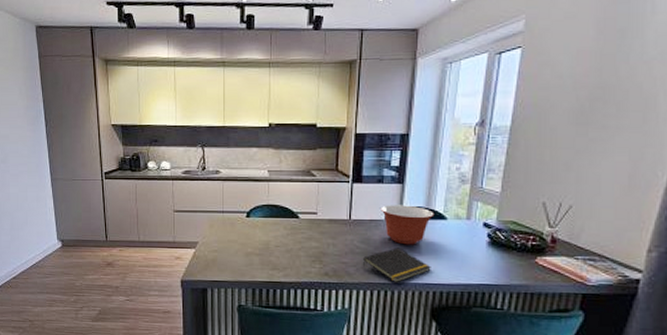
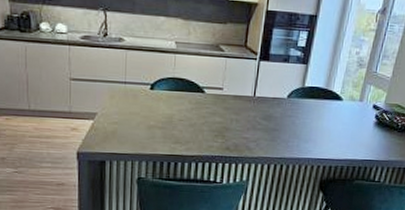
notepad: present [362,248,431,282] -> none [262,125,324,157]
mixing bowl: present [381,205,434,245] -> none [284,84,332,123]

